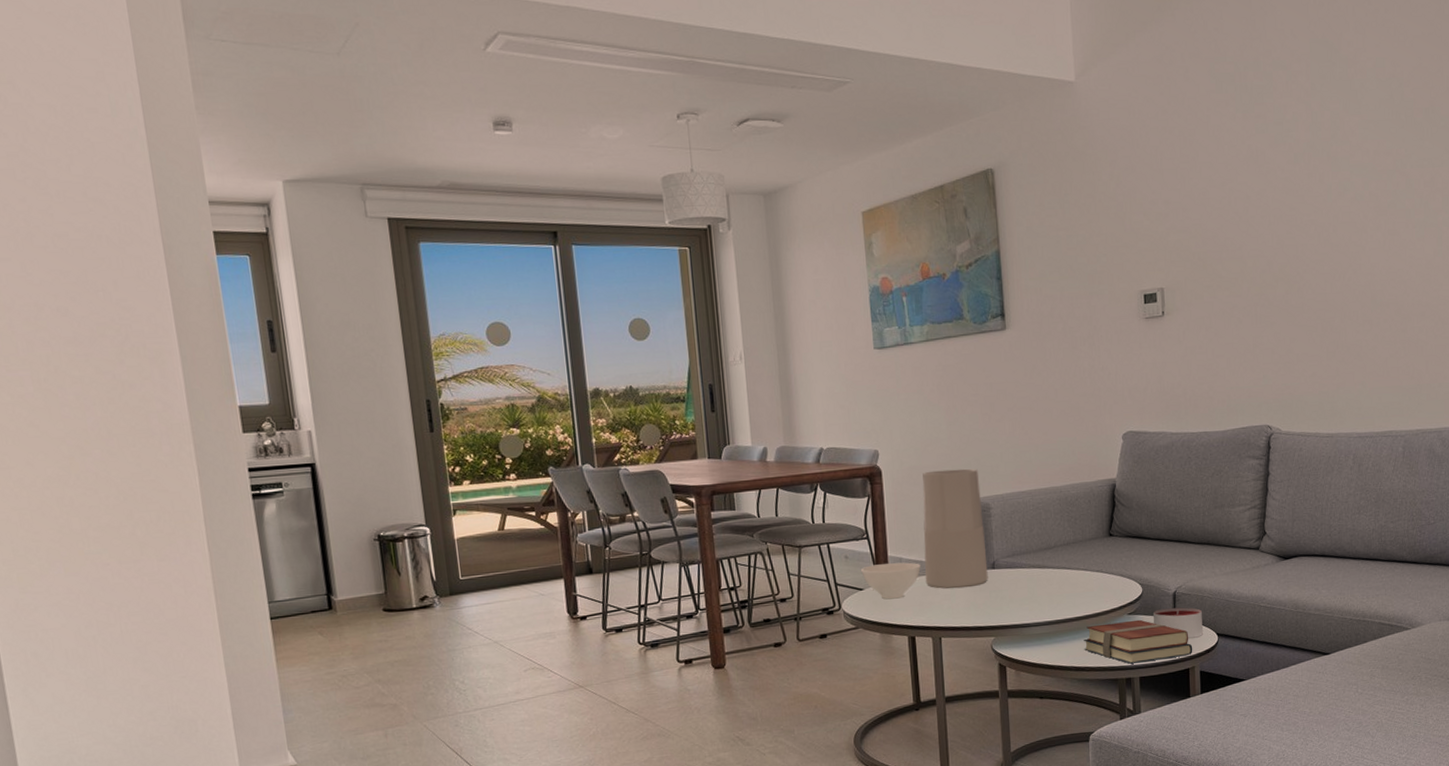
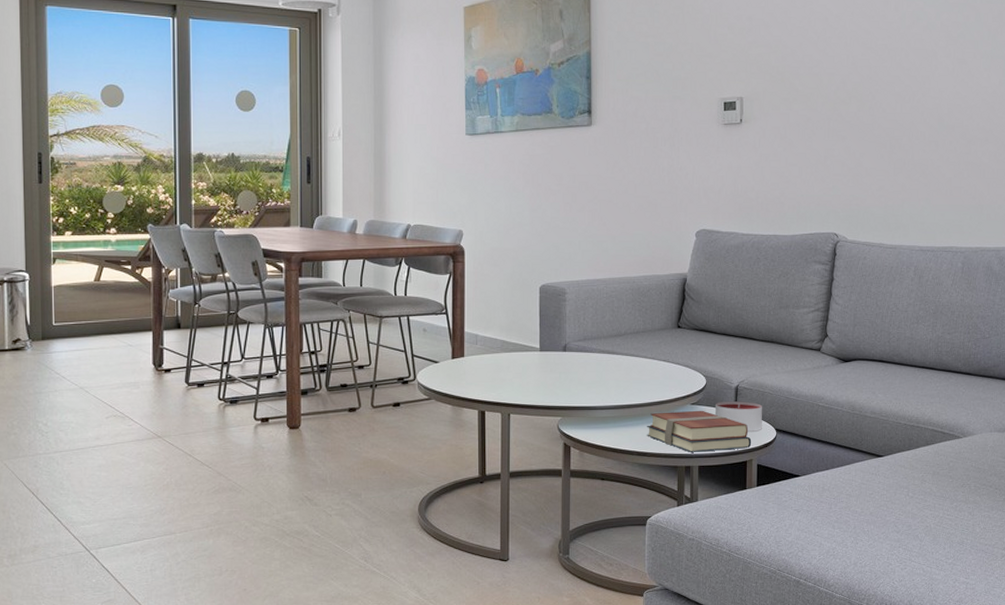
bowl: present [861,562,922,600] -> none [438,339,496,374]
vase: present [922,468,988,589] -> none [498,253,559,368]

